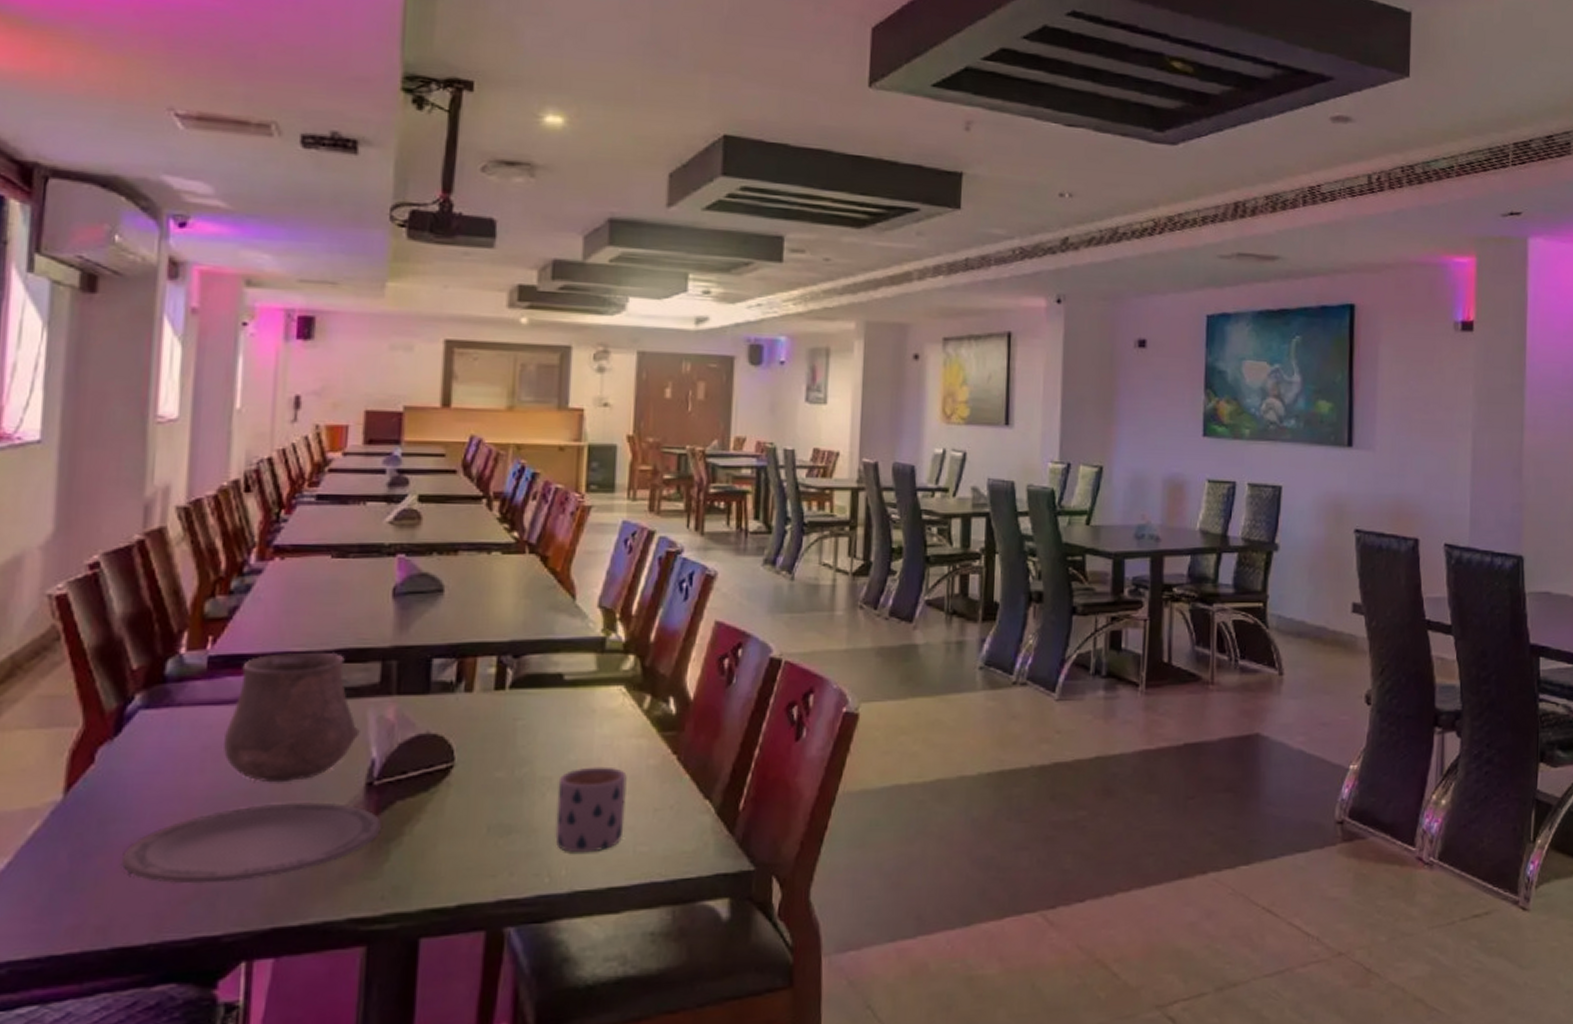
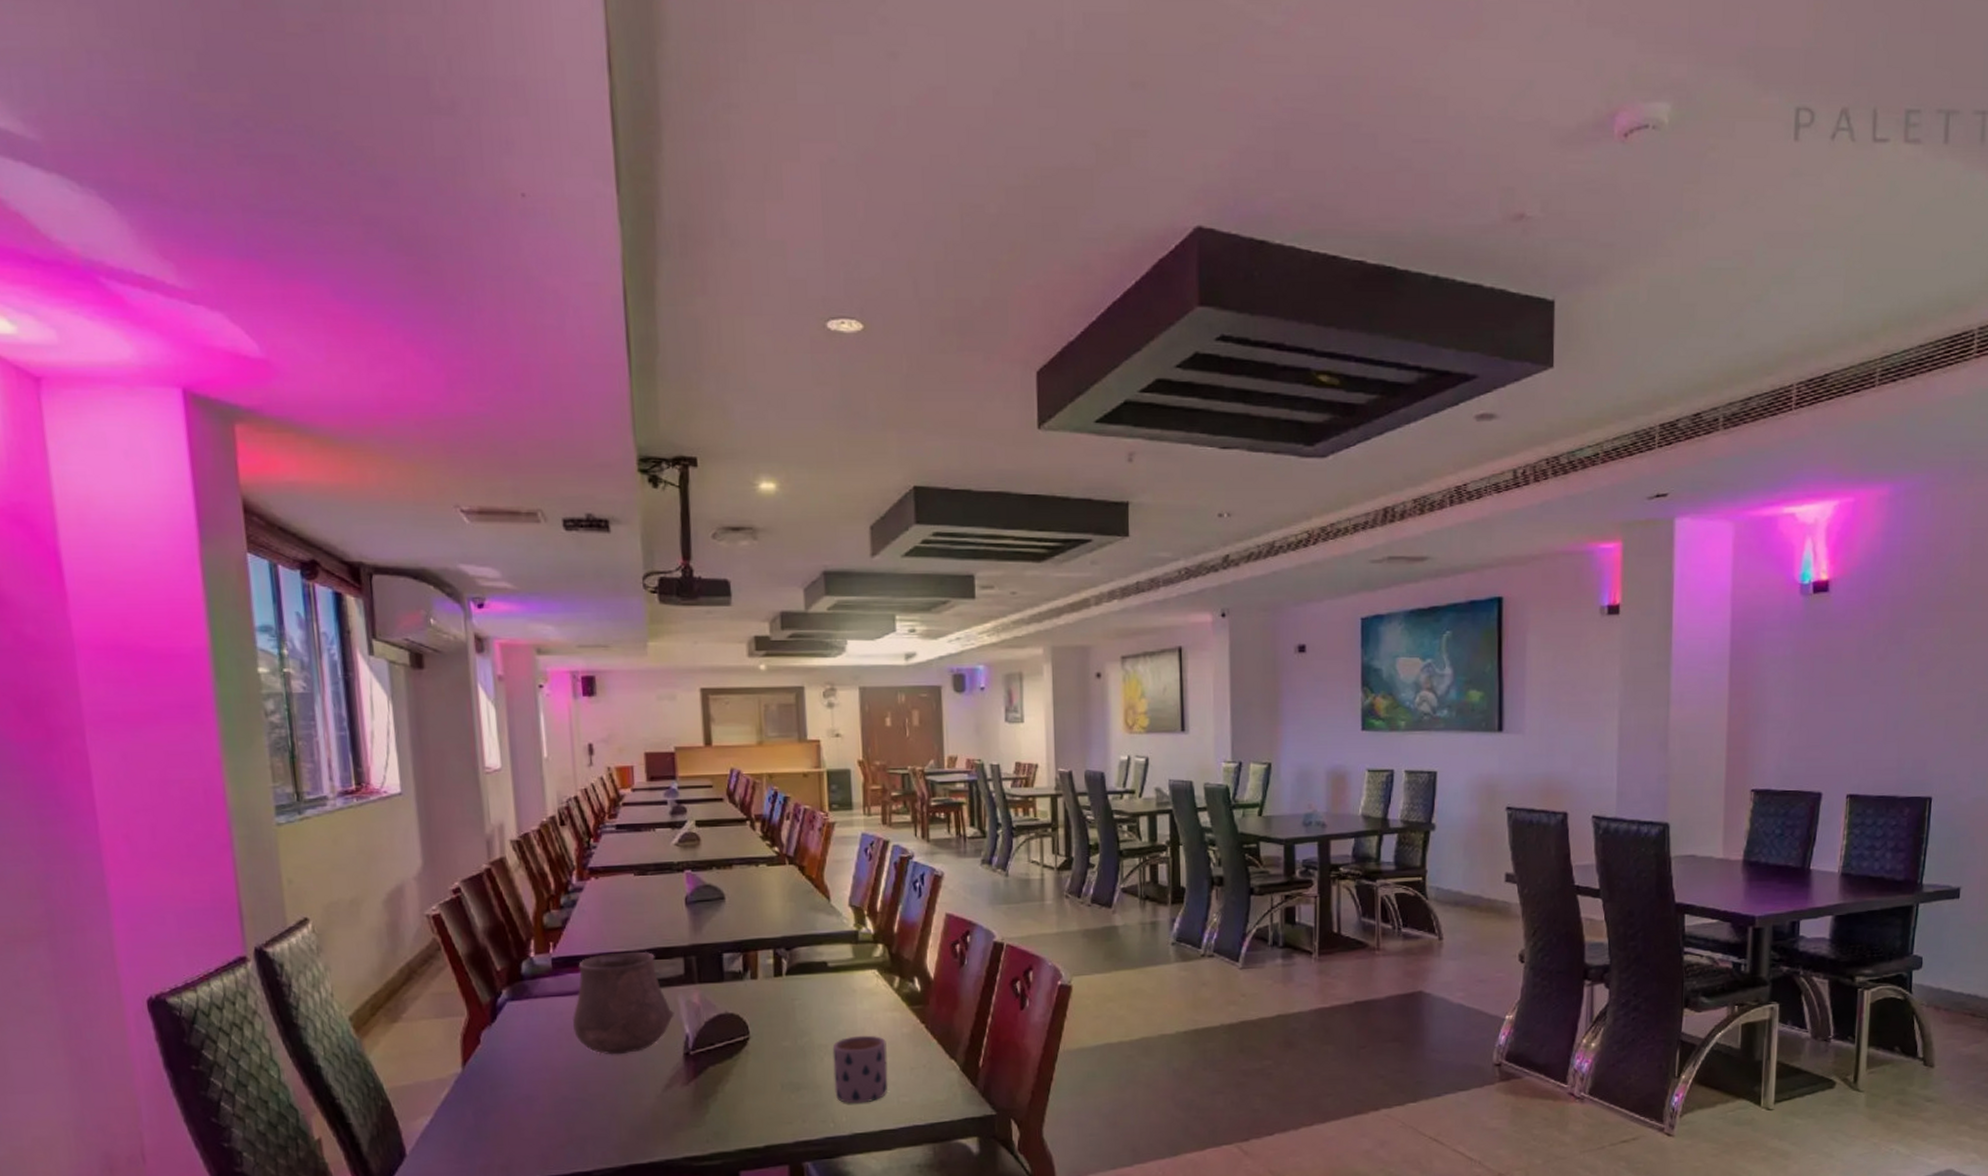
plate: present [122,802,381,884] -> none [512,1069,700,1133]

